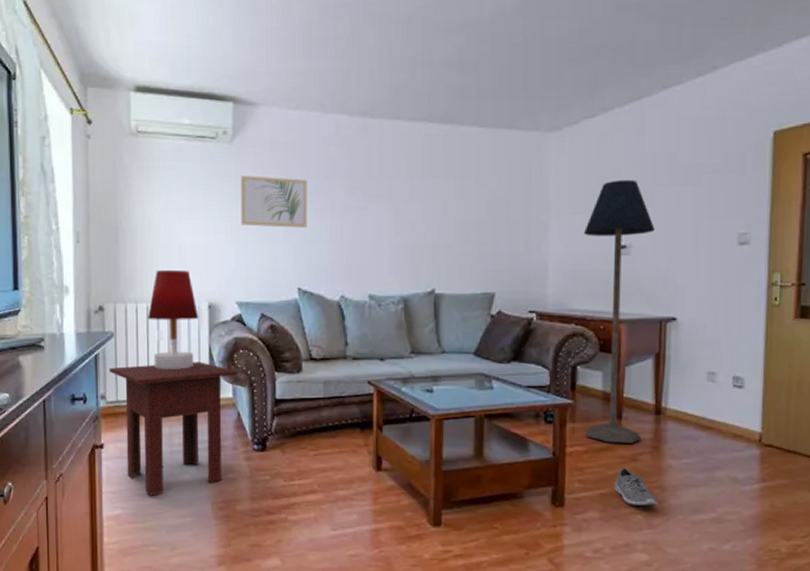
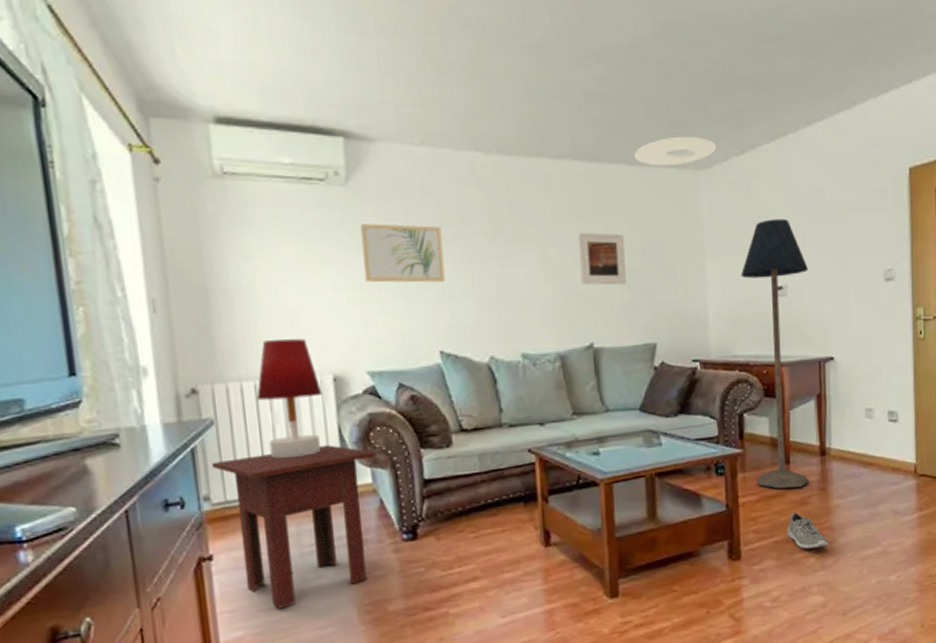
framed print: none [428,187,471,237] -> present [578,232,626,285]
ceiling light: none [487,100,568,128] -> present [634,136,716,166]

